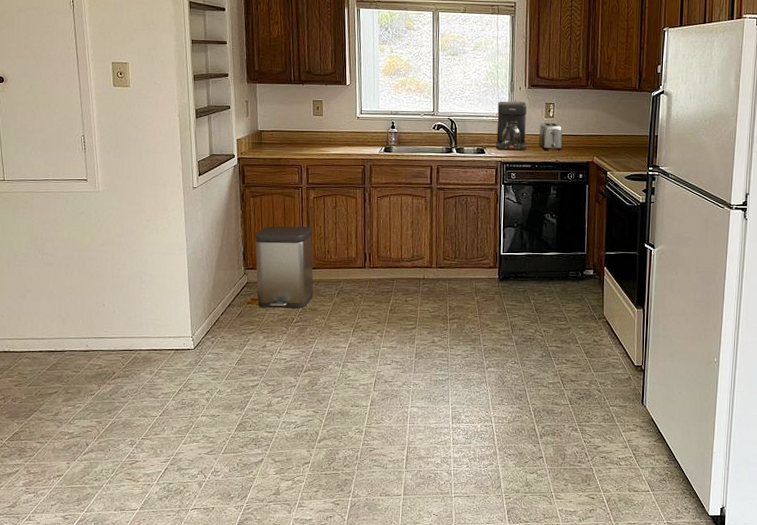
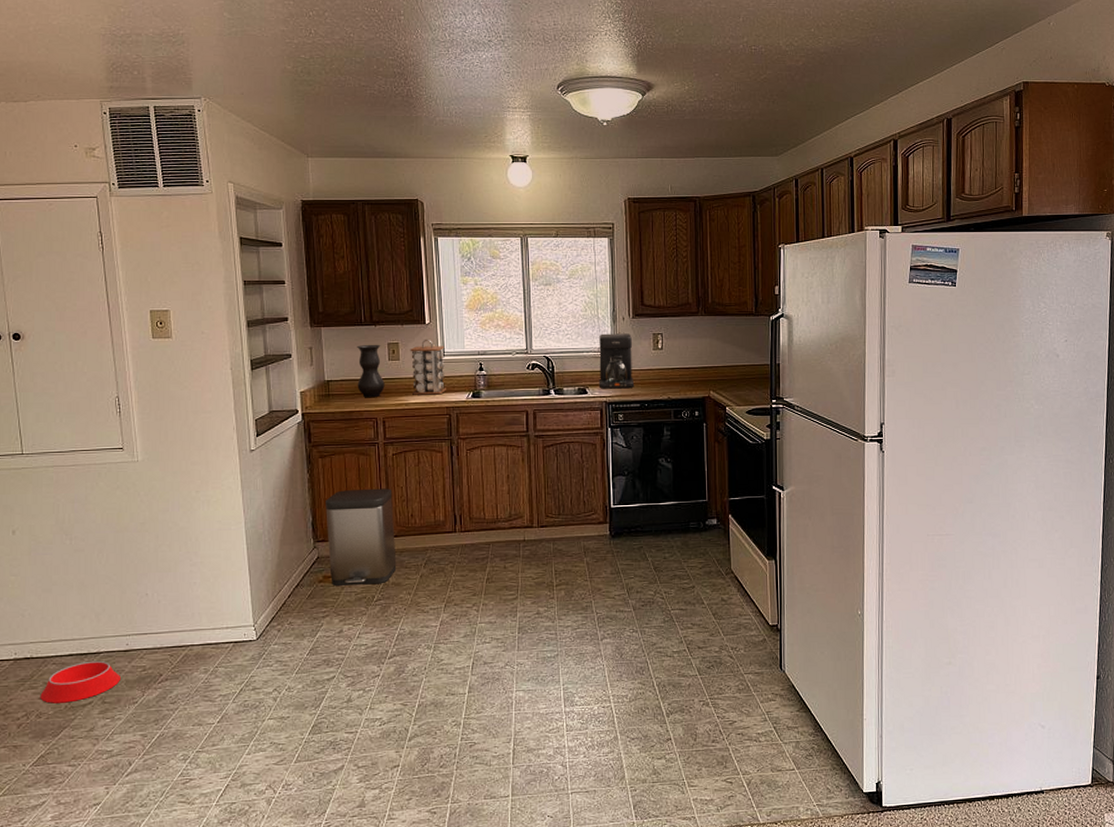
pet bowl: none [15,357,81,391] -> present [40,660,120,703]
vase: none [285,100,309,148] -> present [357,344,385,398]
spice rack: none [332,98,362,148] -> present [410,339,446,396]
toaster: present [538,122,563,151] -> none [647,355,674,387]

